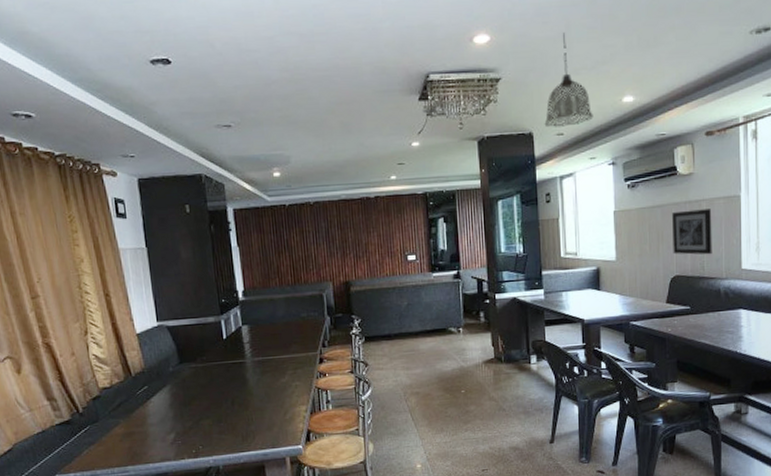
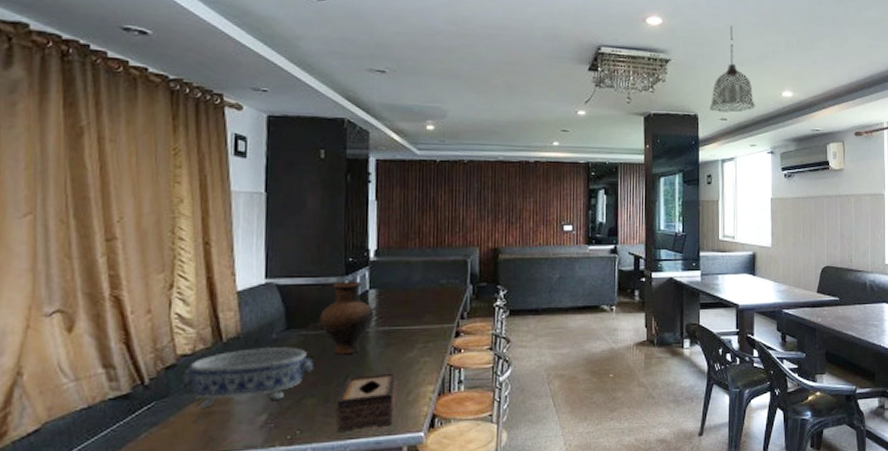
decorative bowl: none [106,378,205,430] -> present [183,346,313,408]
vase: none [205,319,250,383] -> present [320,281,375,355]
tissue box: none [228,396,276,447] -> present [335,372,398,432]
wall art: present [672,209,712,255] -> none [824,203,860,248]

